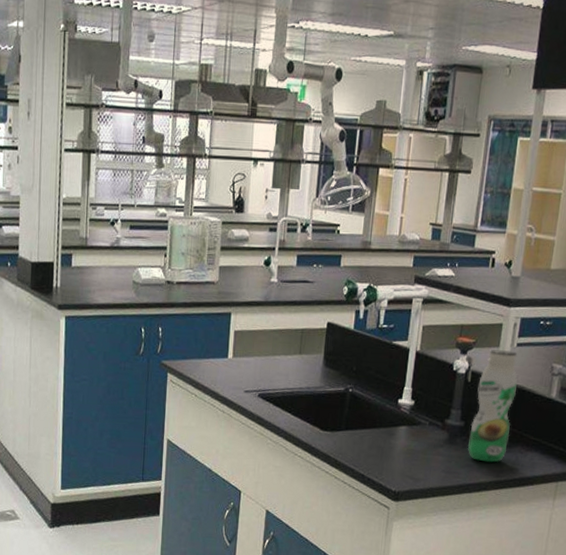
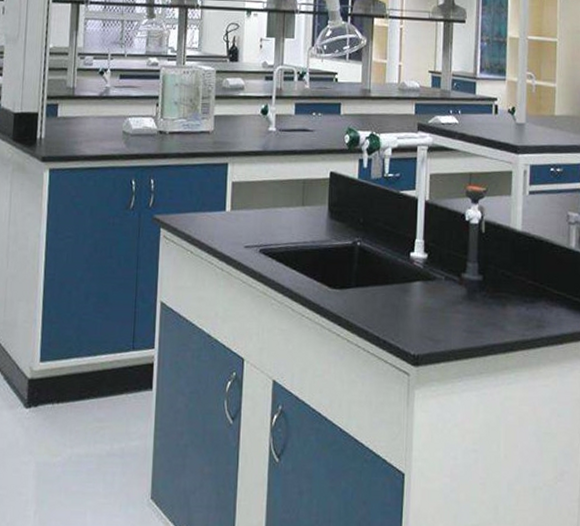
beverage bottle: present [467,348,518,463] -> none [488,197,533,320]

